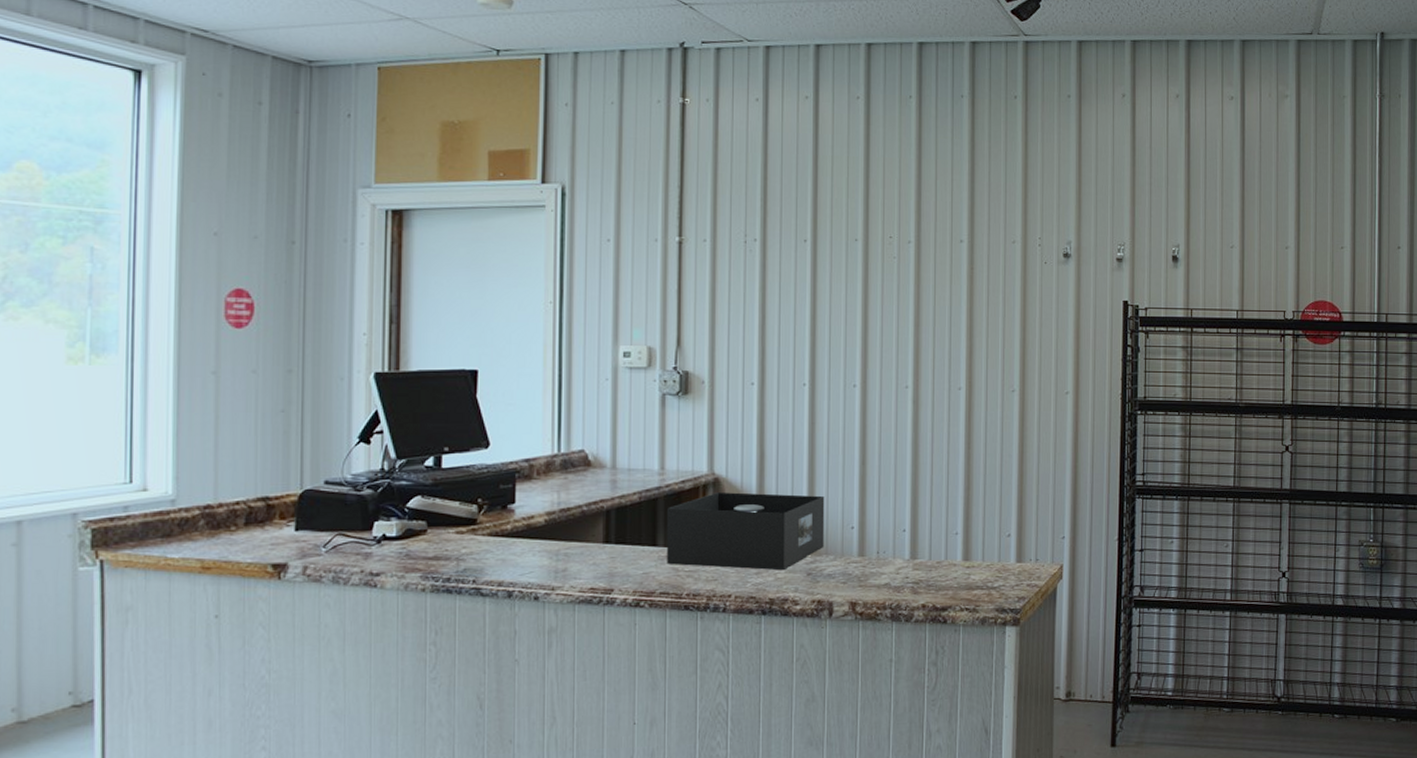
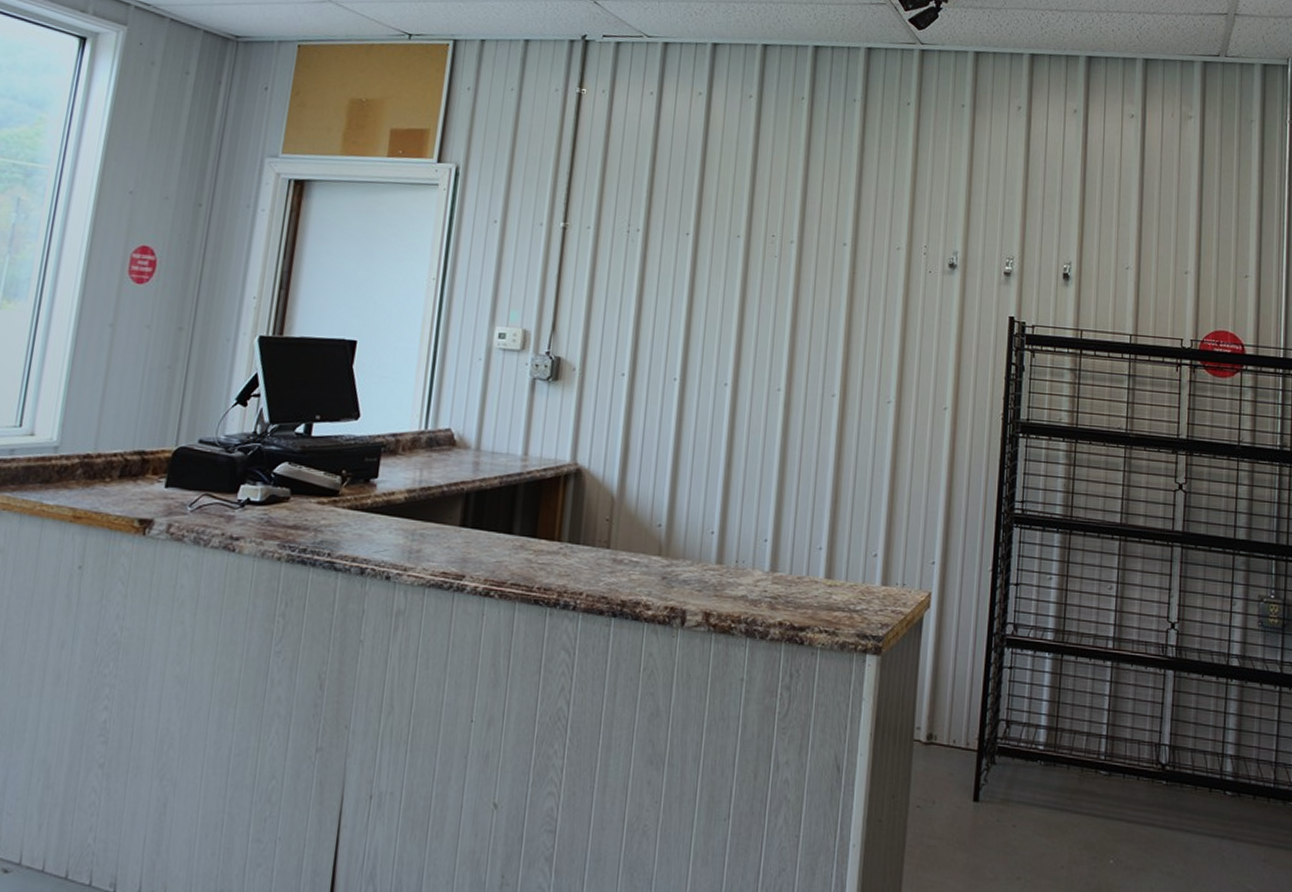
display box: present [666,492,825,570] -> none [521,484,686,571]

